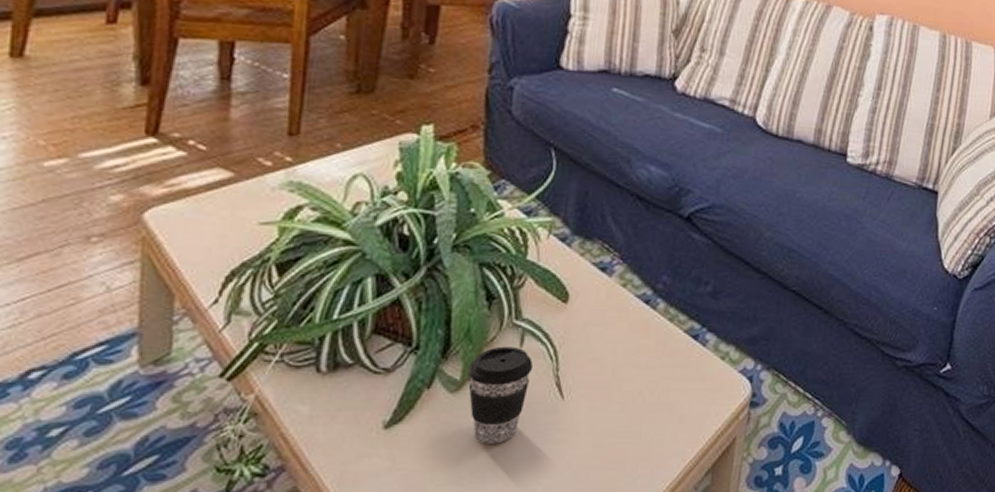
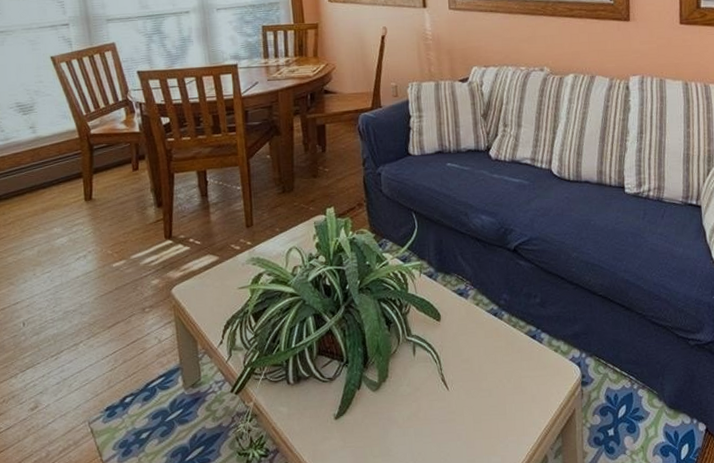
coffee cup: present [468,346,534,444] -> none [382,355,425,426]

